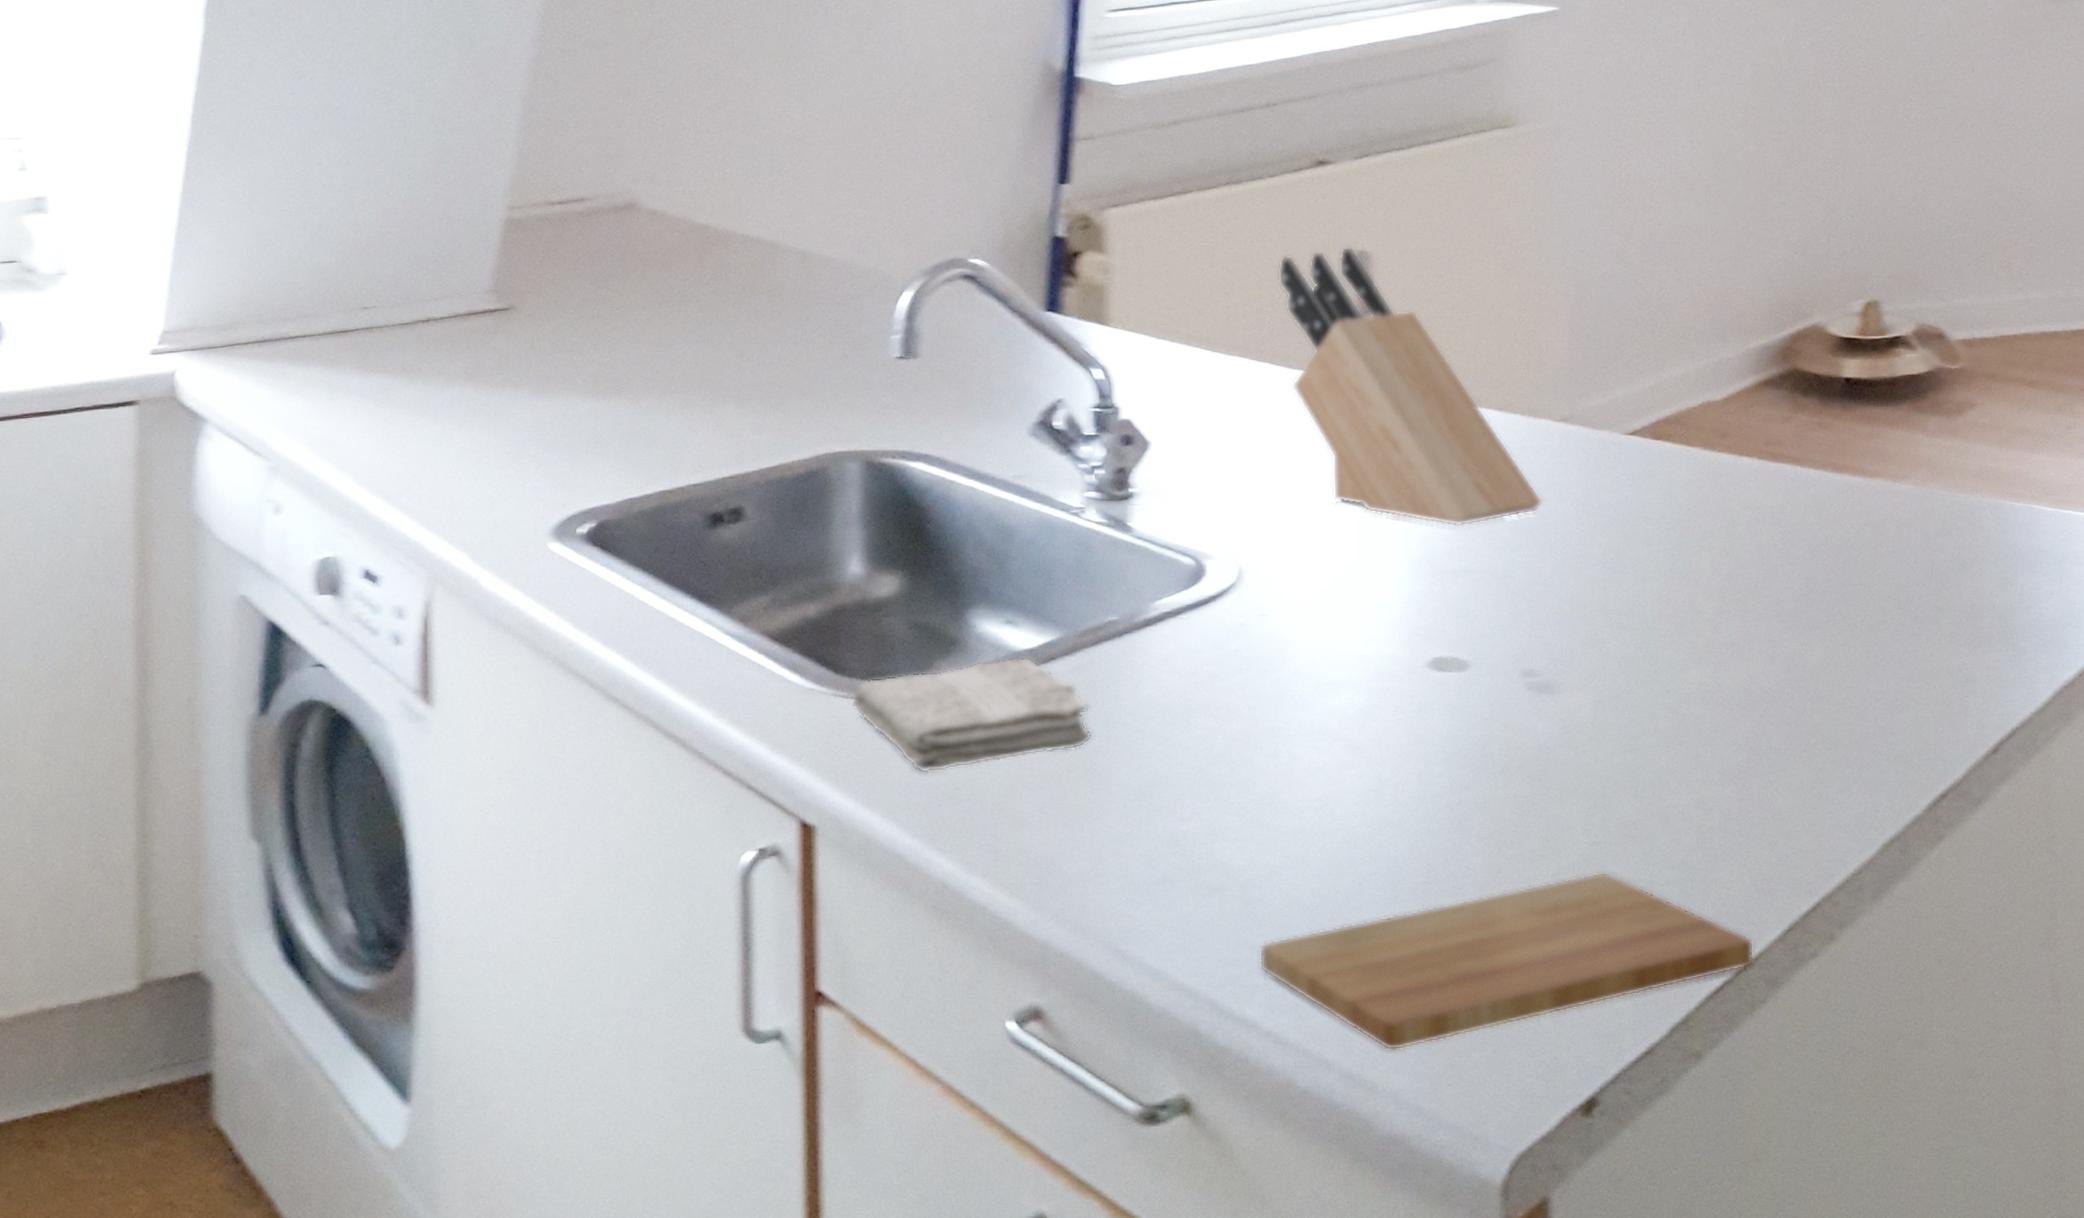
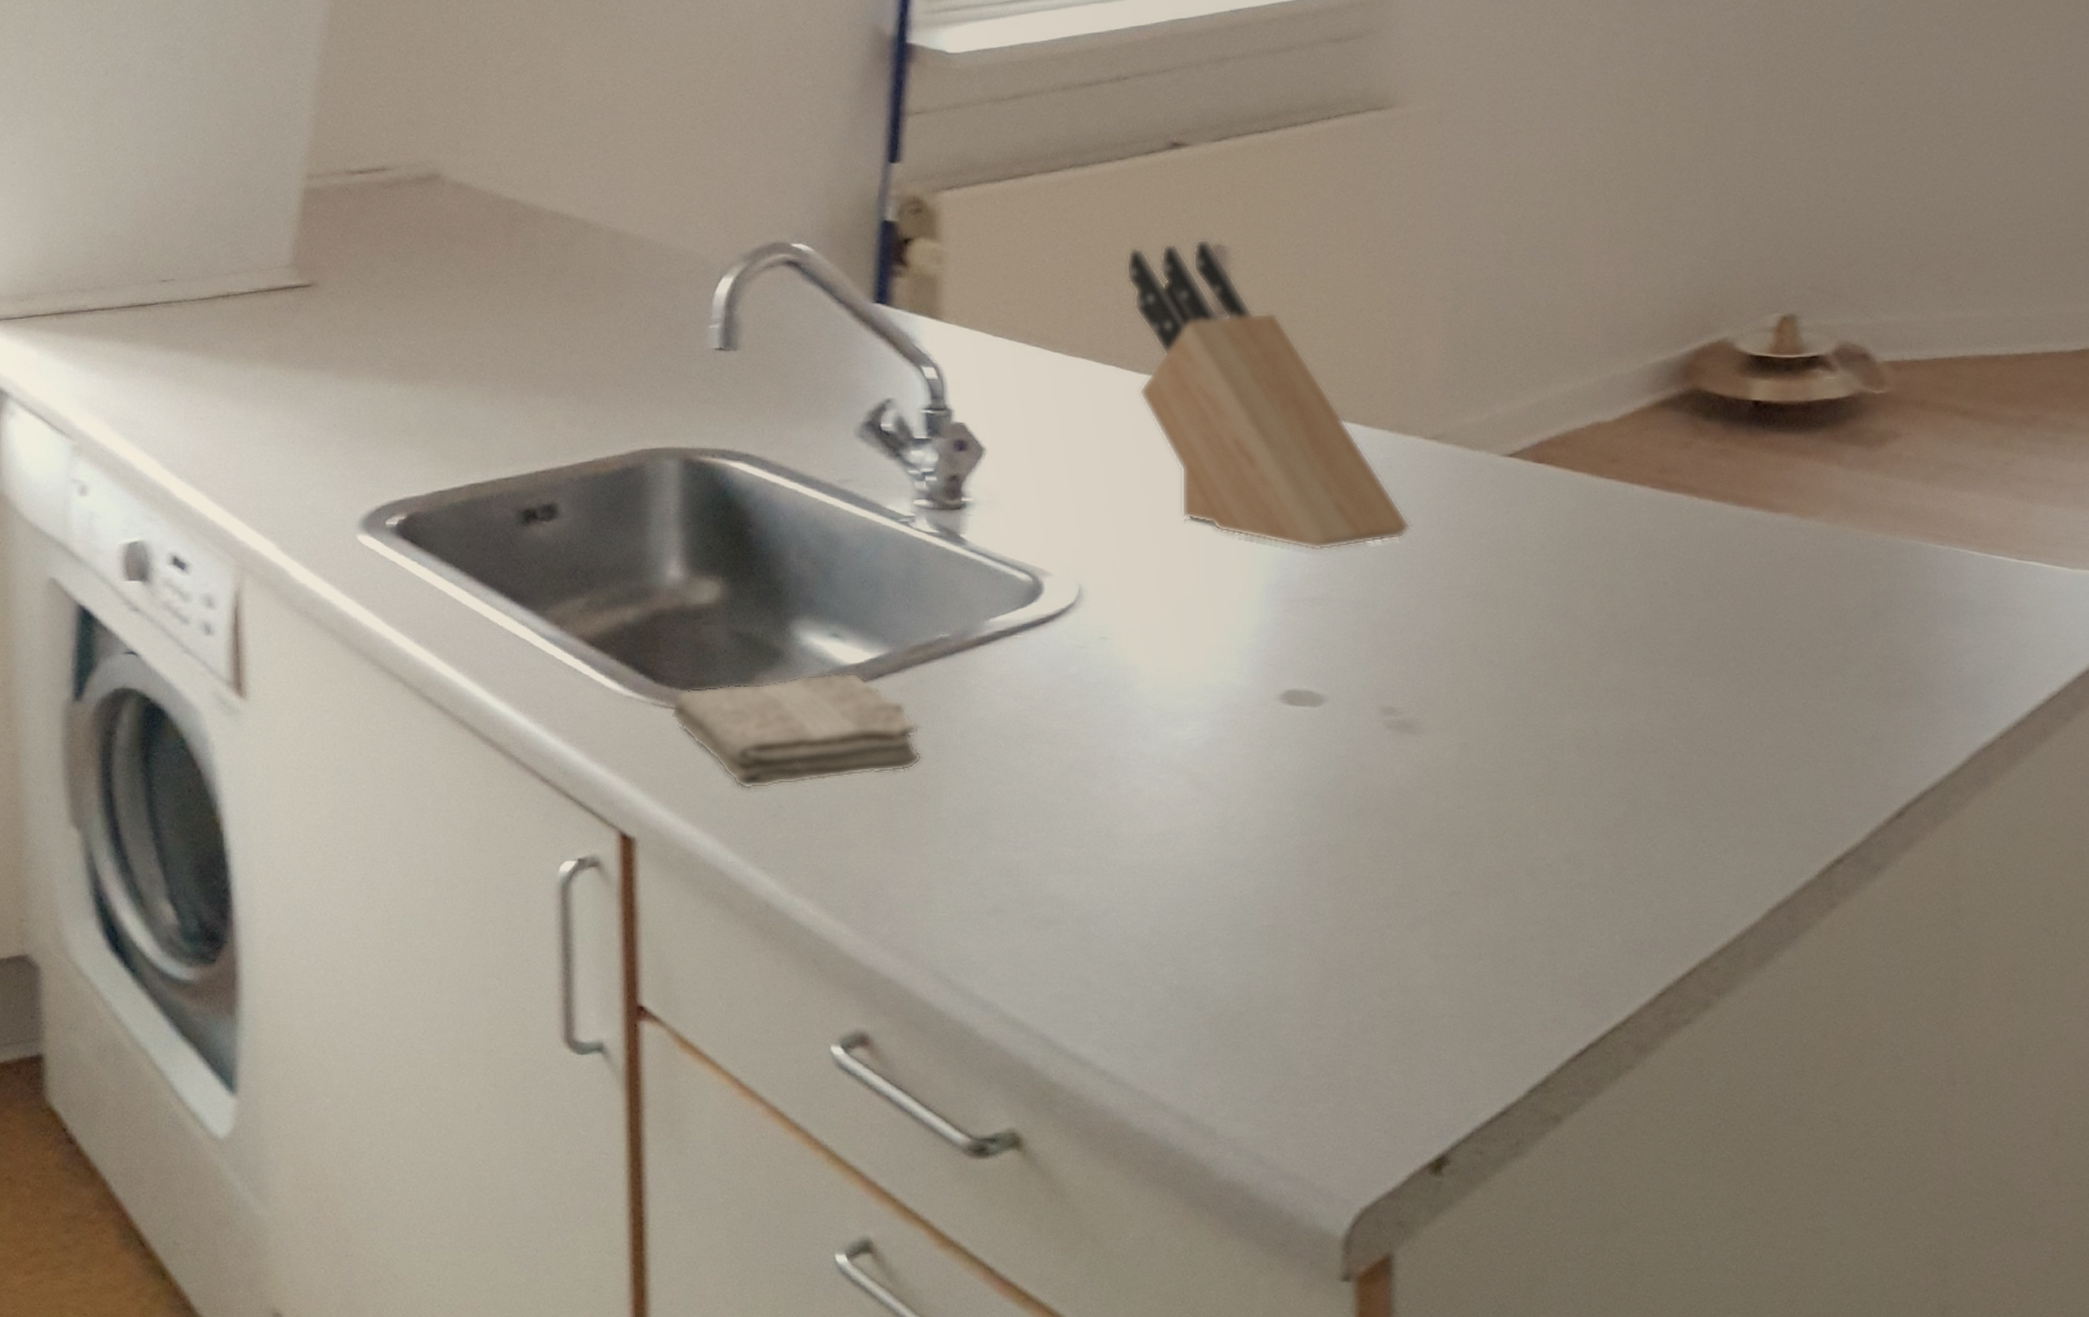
cutting board: present [1259,871,1755,1051] -> none [1094,924,1623,1097]

